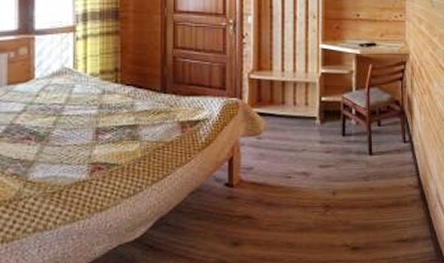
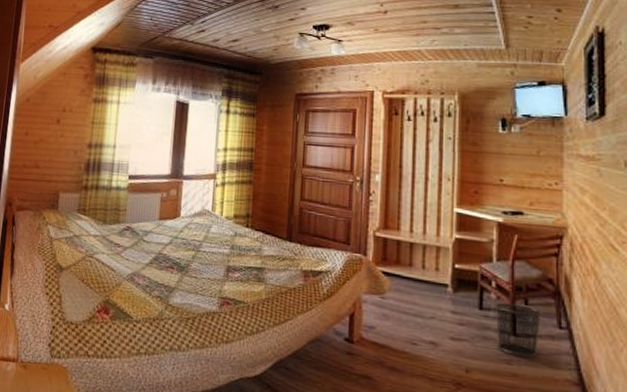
waste bin: none [355,127,391,173] -> present [494,302,542,358]

